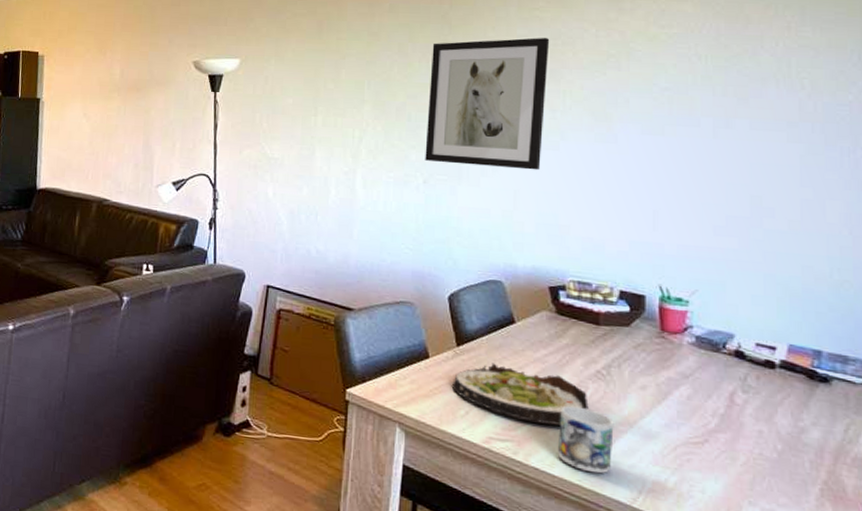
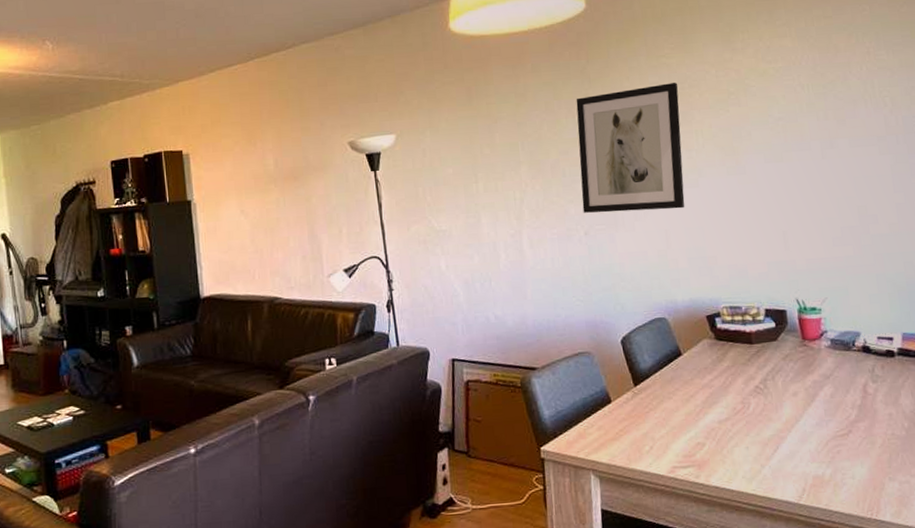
salad plate: present [451,363,589,426] -> none [634,396,753,445]
mug: present [558,405,614,474] -> none [730,422,778,481]

